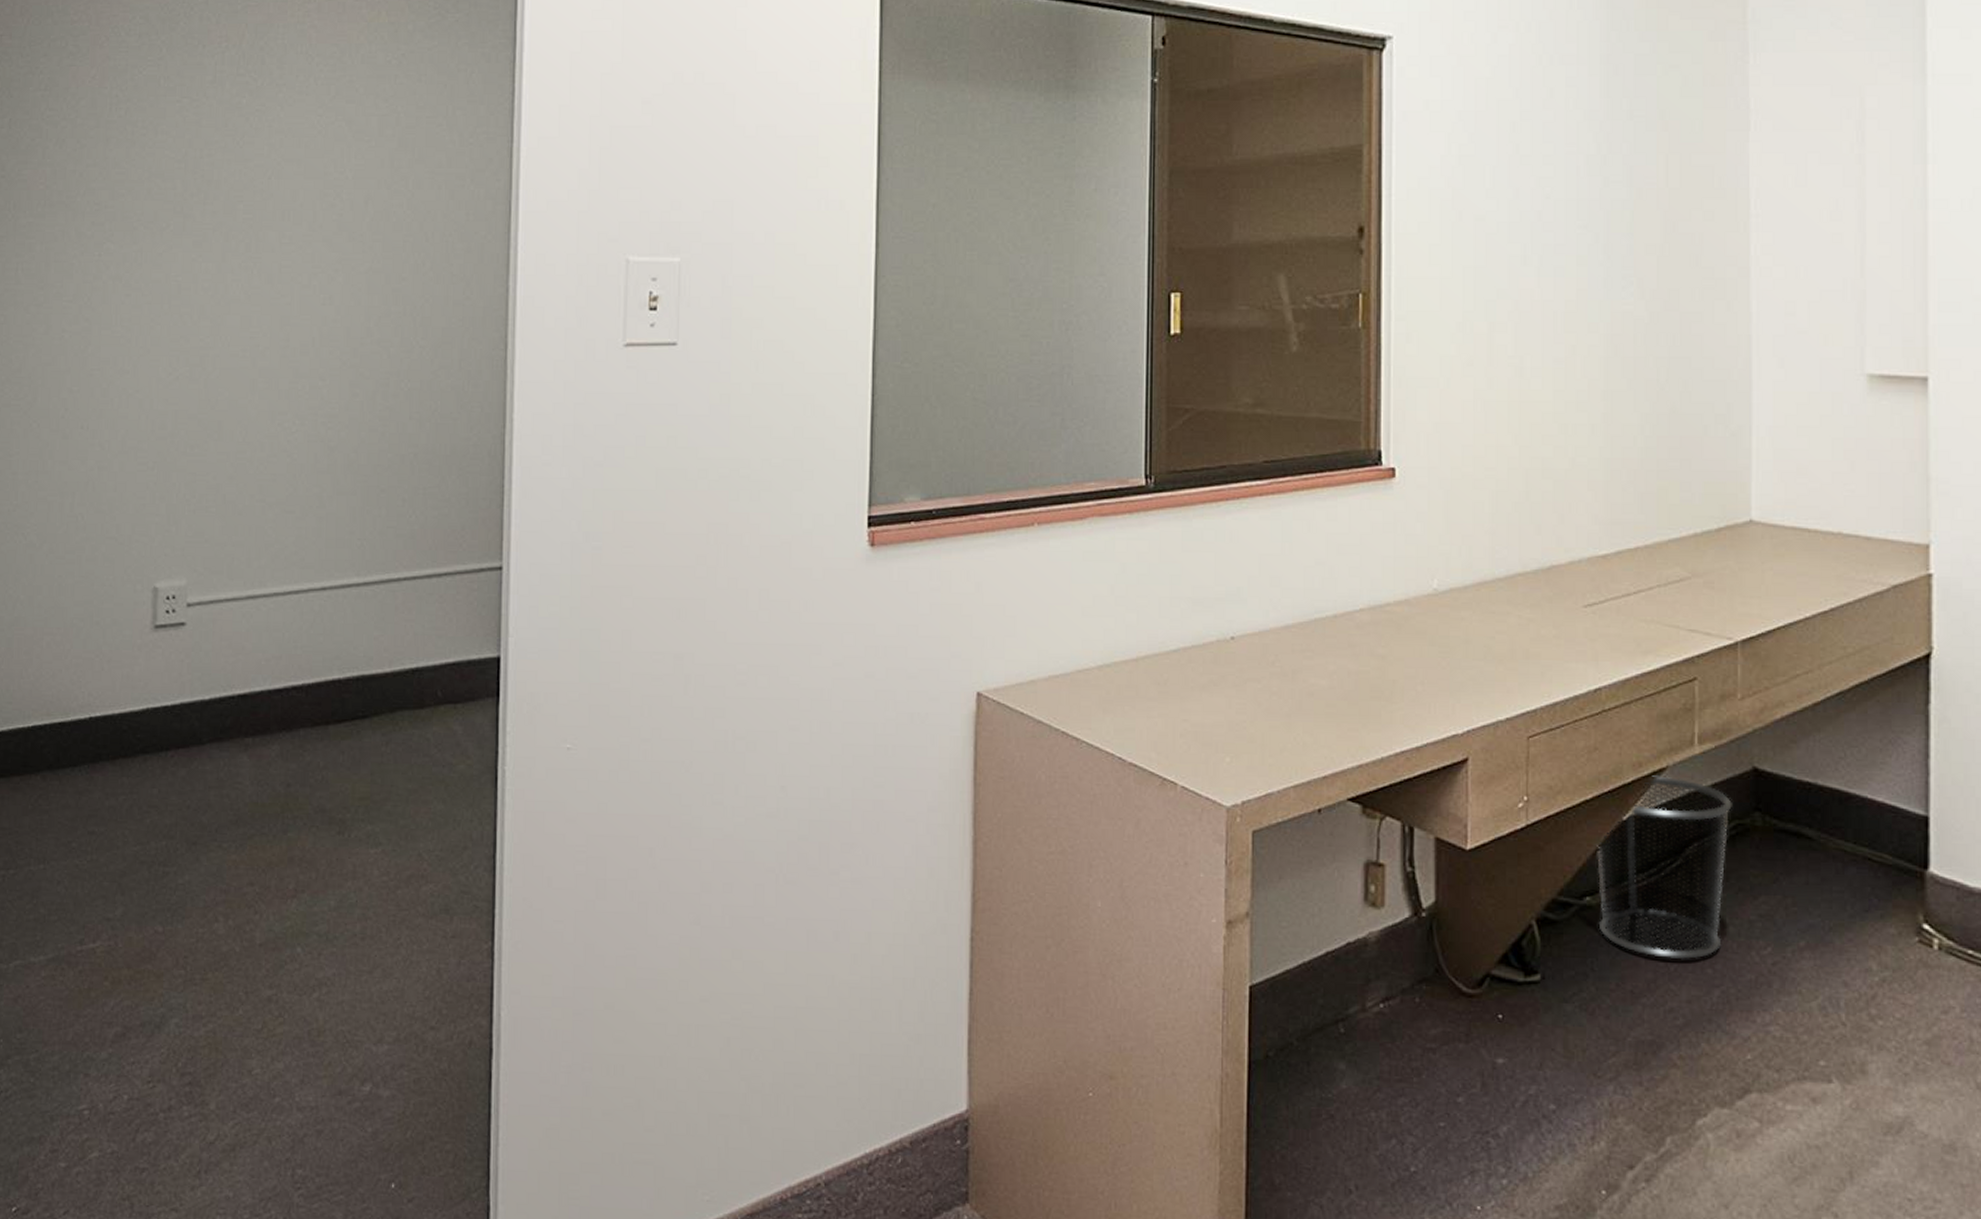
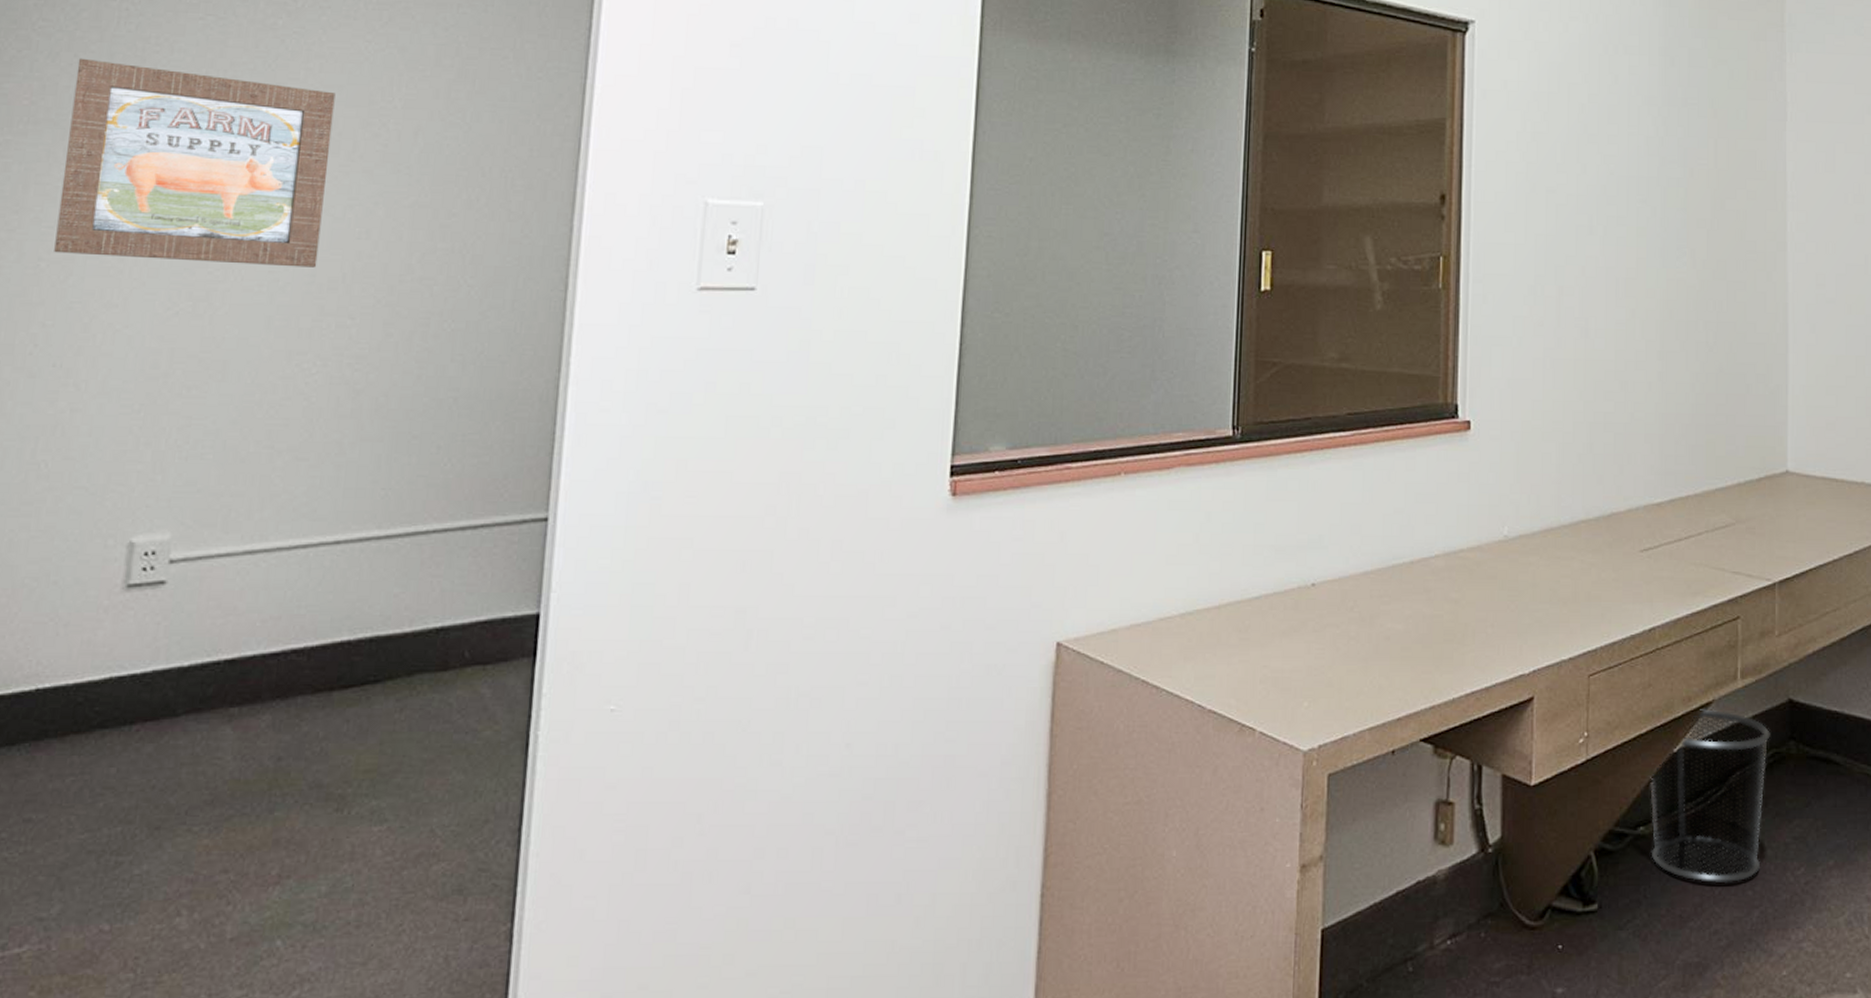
wall art: none [74,144,295,333] -> present [54,58,336,268]

